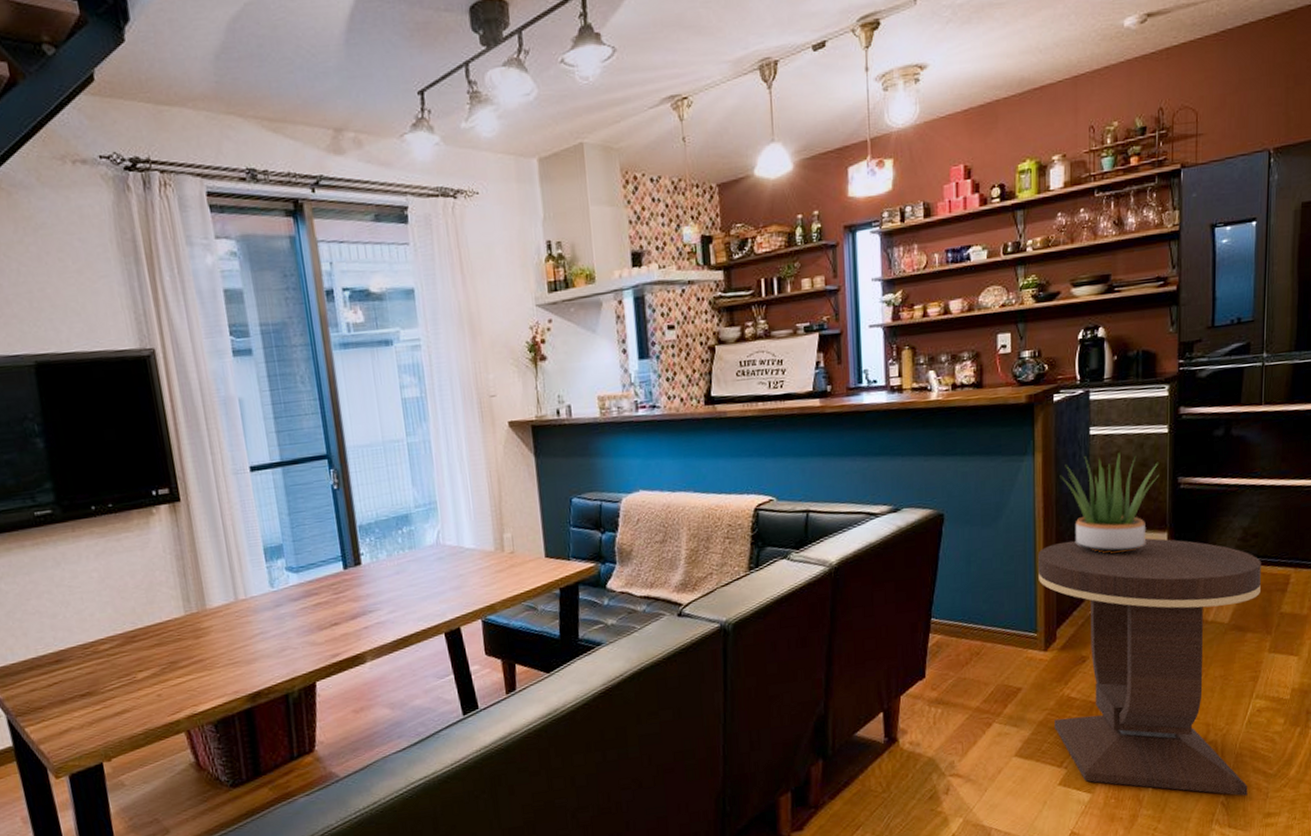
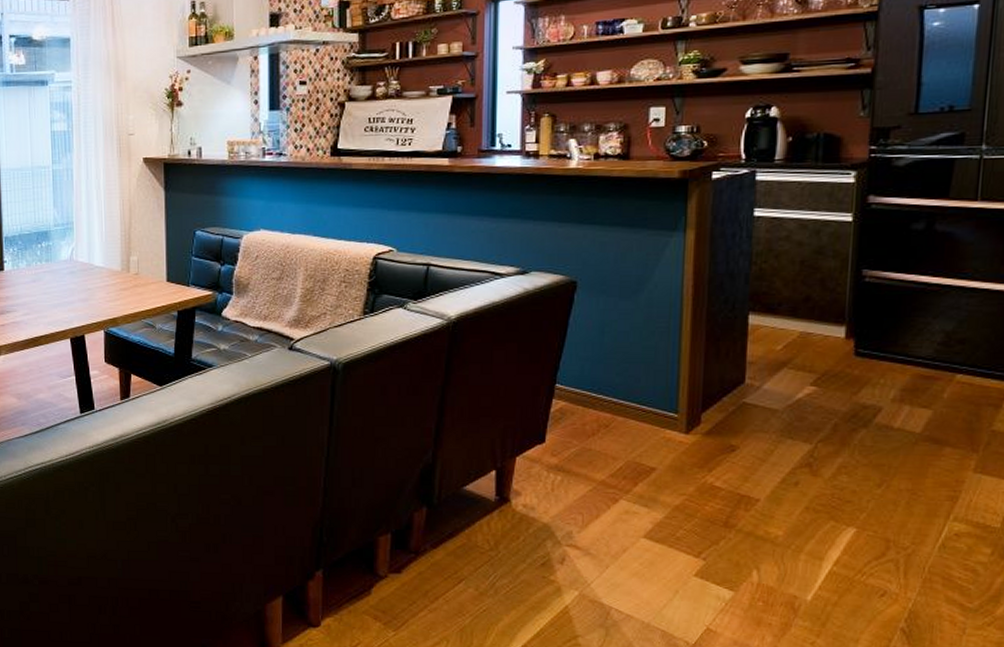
side table: present [1038,538,1261,796] -> none [683,323,968,627]
potted plant: present [1059,452,1159,554] -> none [714,237,839,343]

